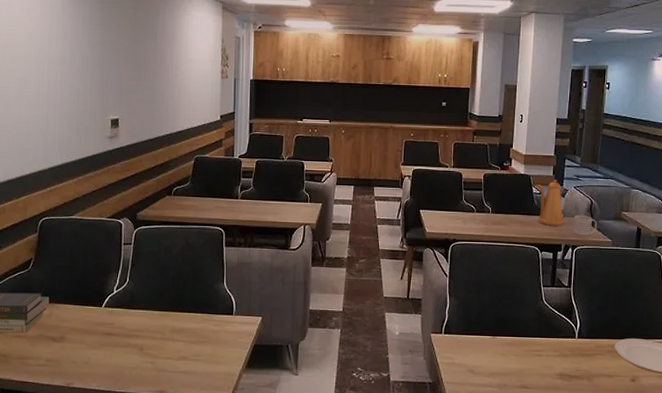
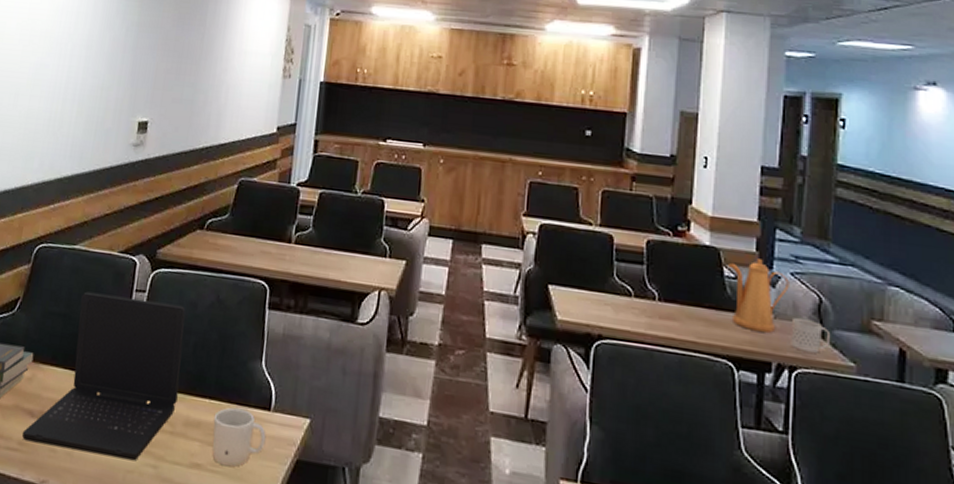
laptop: none [48,249,165,361] -> present [22,291,186,461]
mug: none [192,316,231,356] -> present [211,407,267,468]

